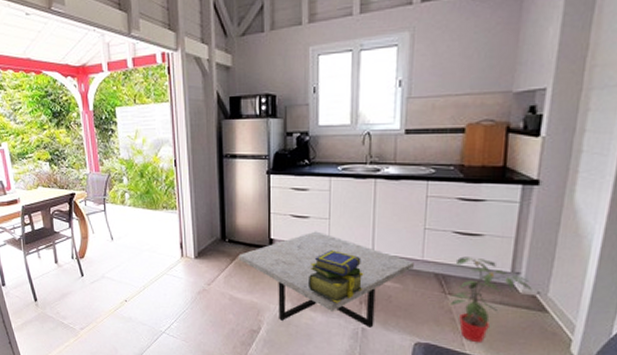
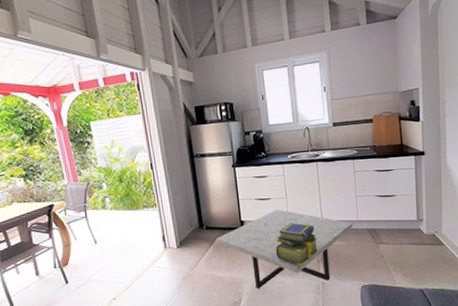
potted plant: present [450,256,532,342] -> none [380,212,432,277]

